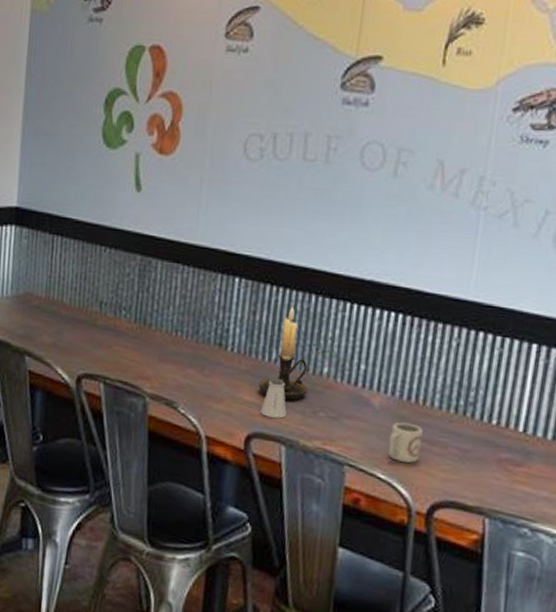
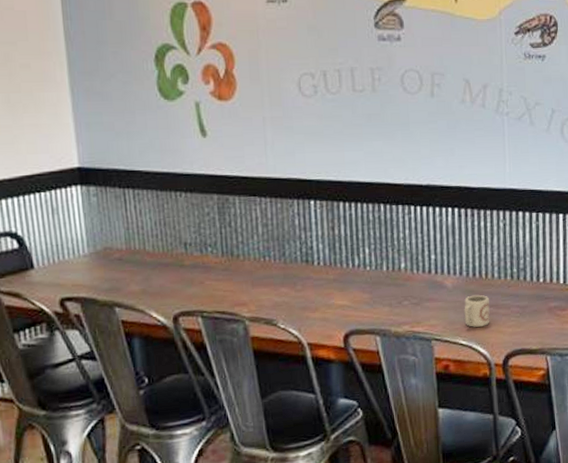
candle holder: present [258,306,308,401] -> none [347,217,391,298]
saltshaker: present [260,378,287,419] -> none [353,280,376,315]

